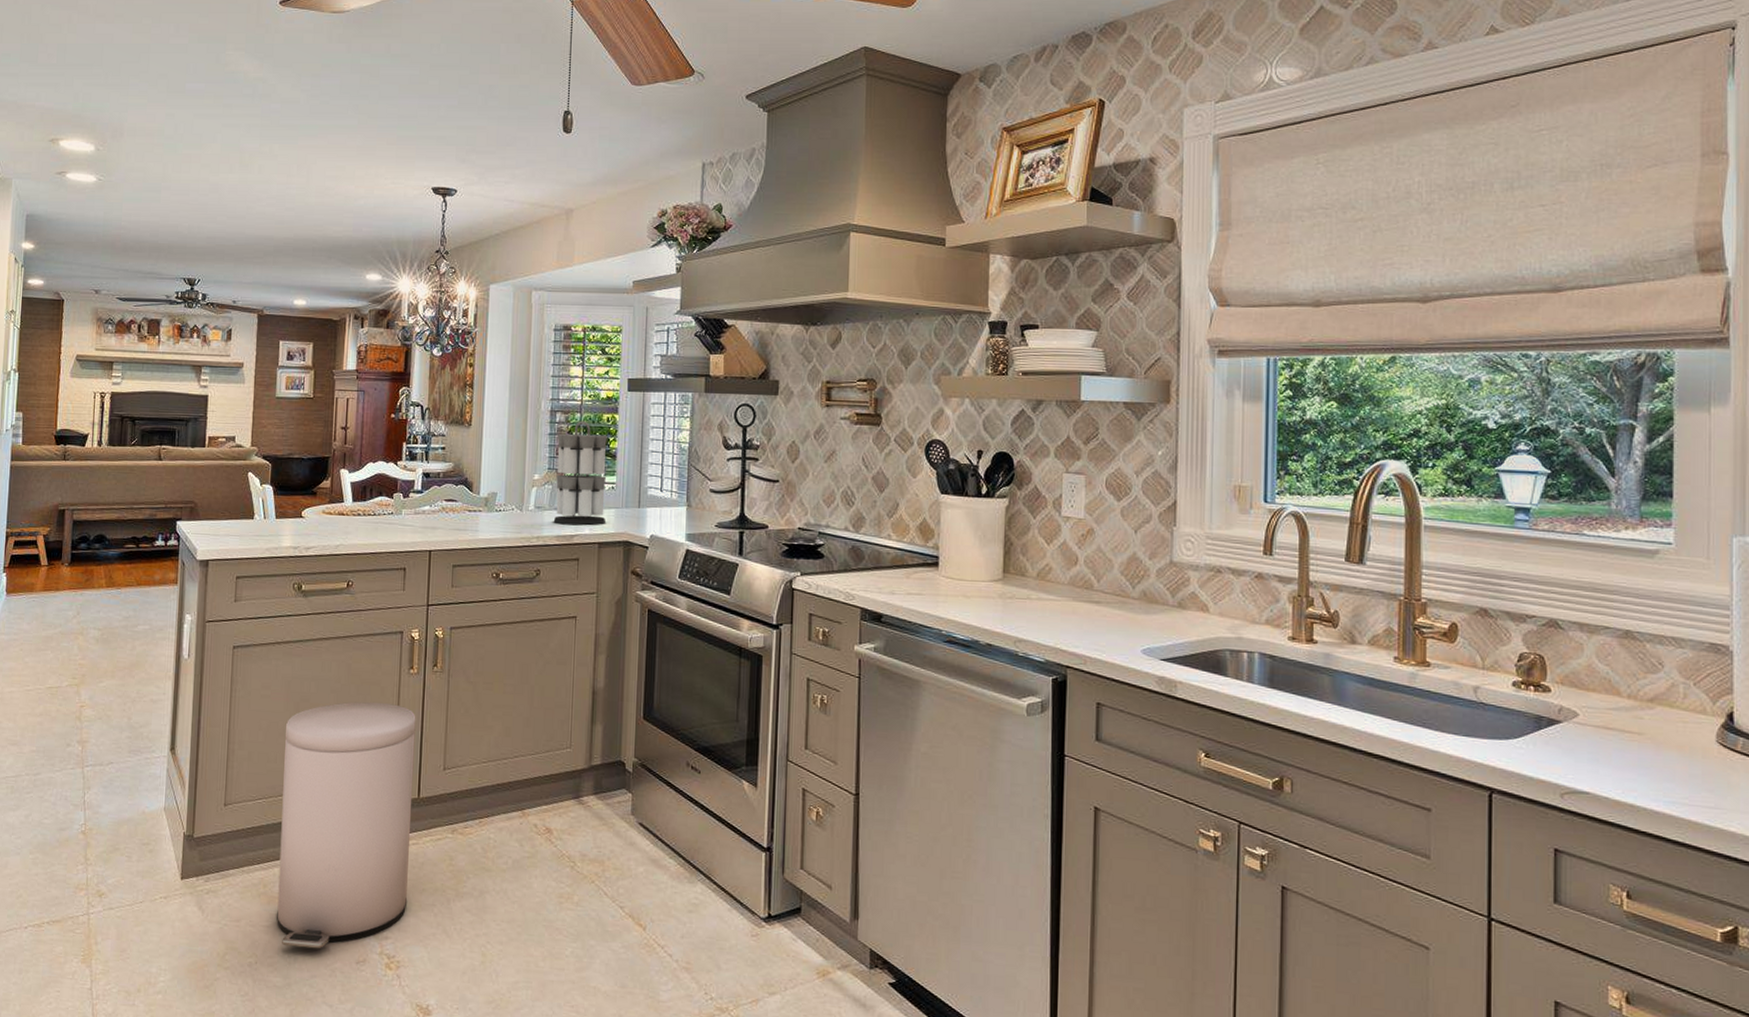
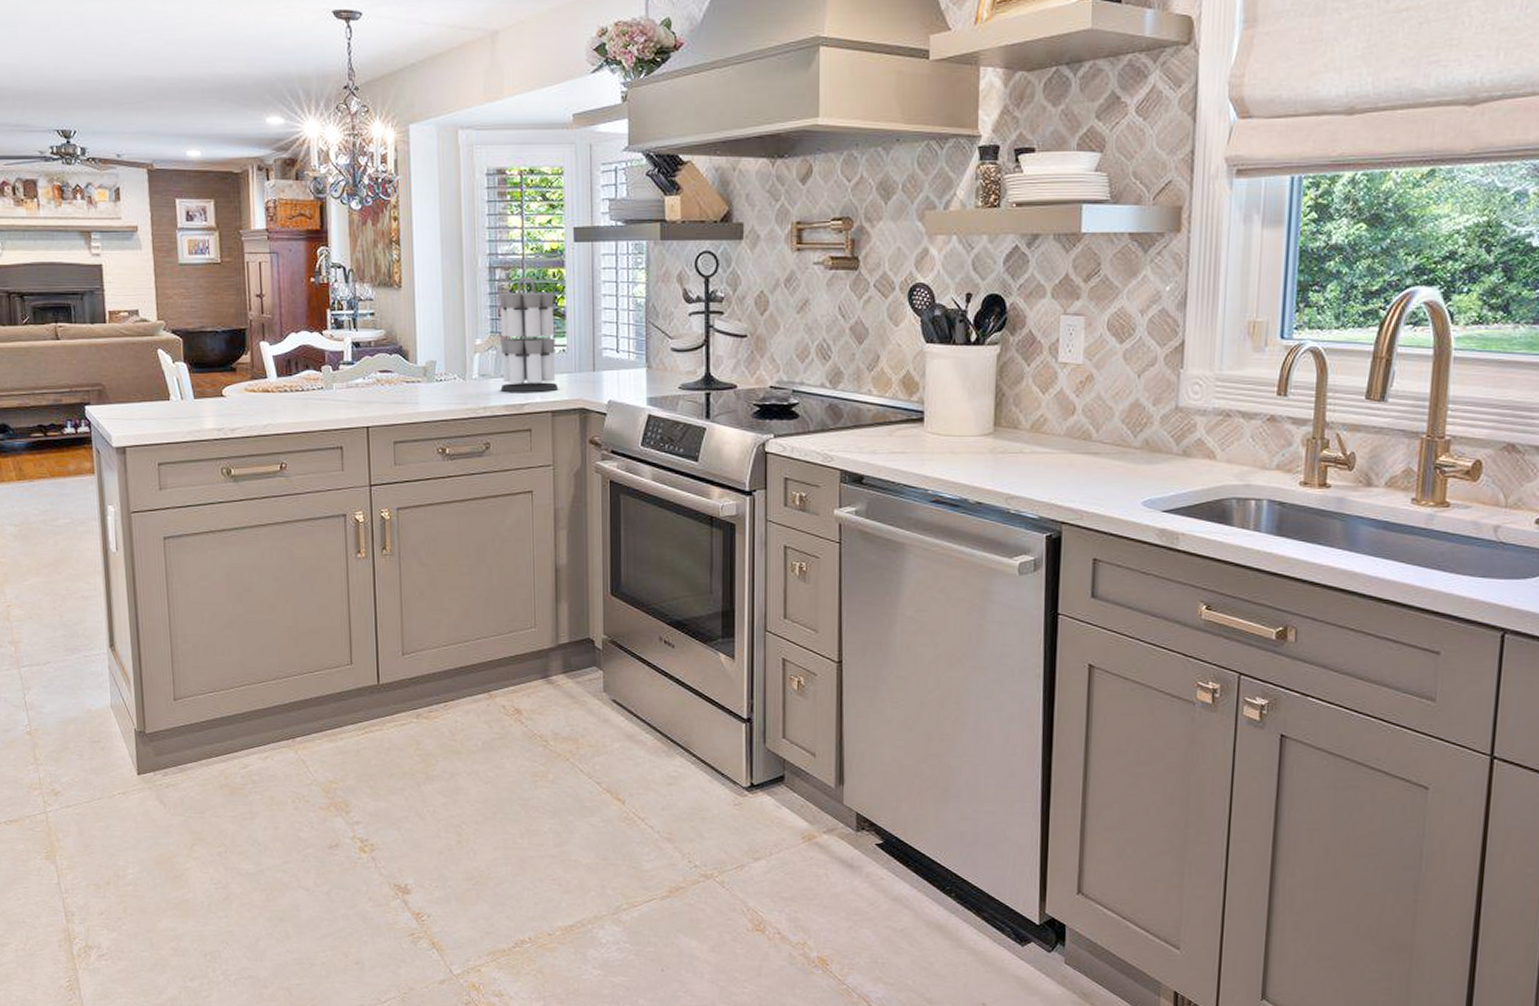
pedal bin: present [276,701,416,949] -> none [229,588,377,836]

